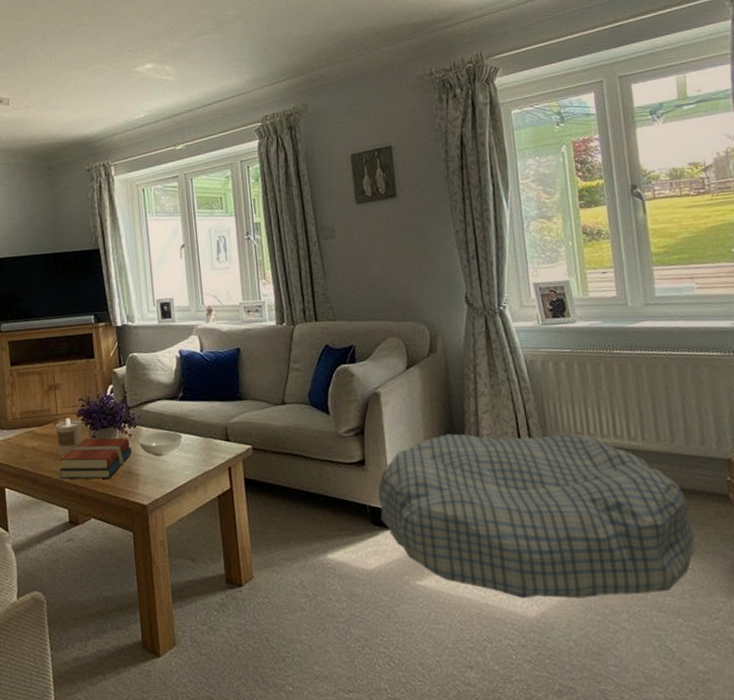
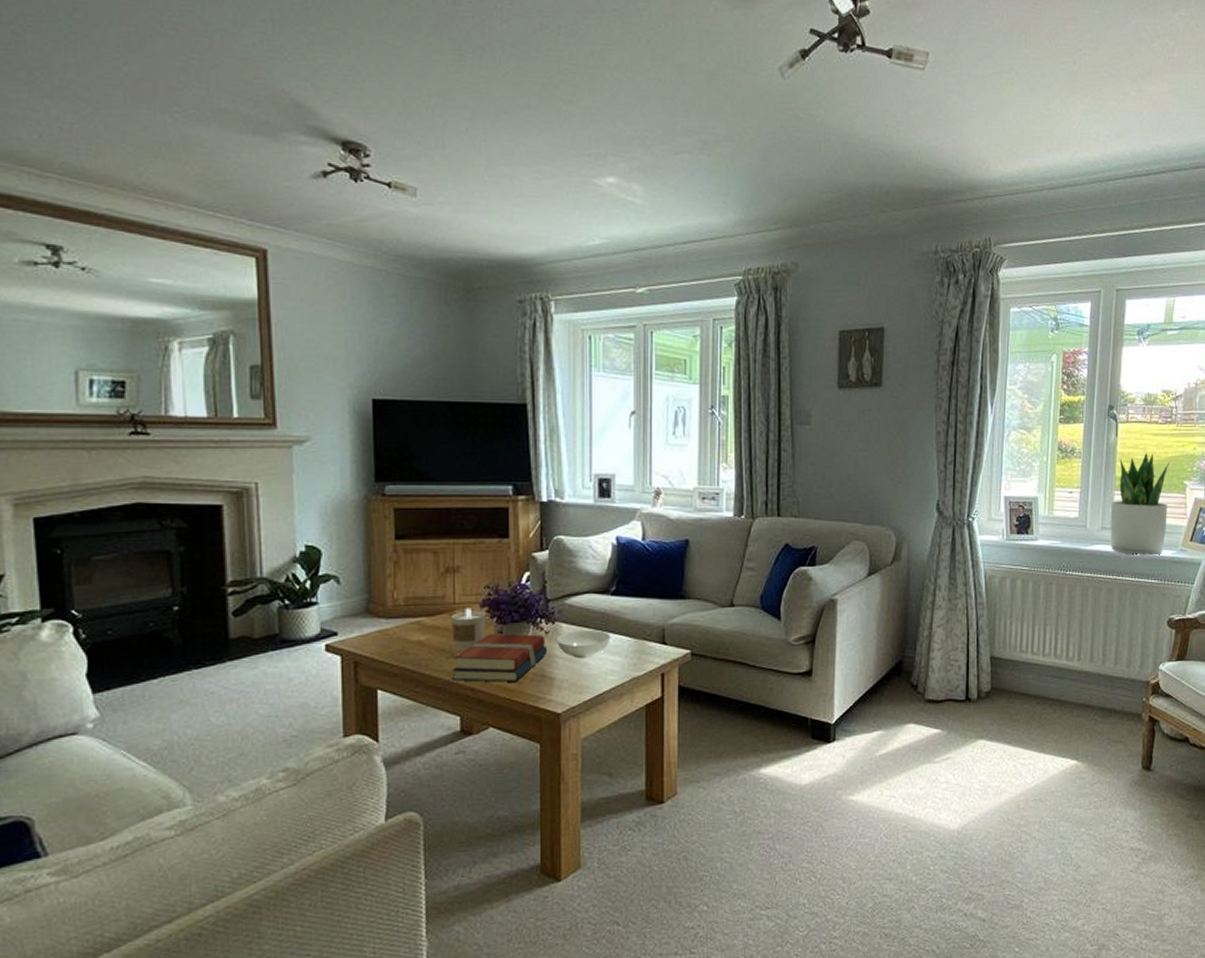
dog bed: present [377,433,697,599] -> none [821,646,1107,811]
planter: none [651,225,721,329] -> present [1110,453,1171,556]

